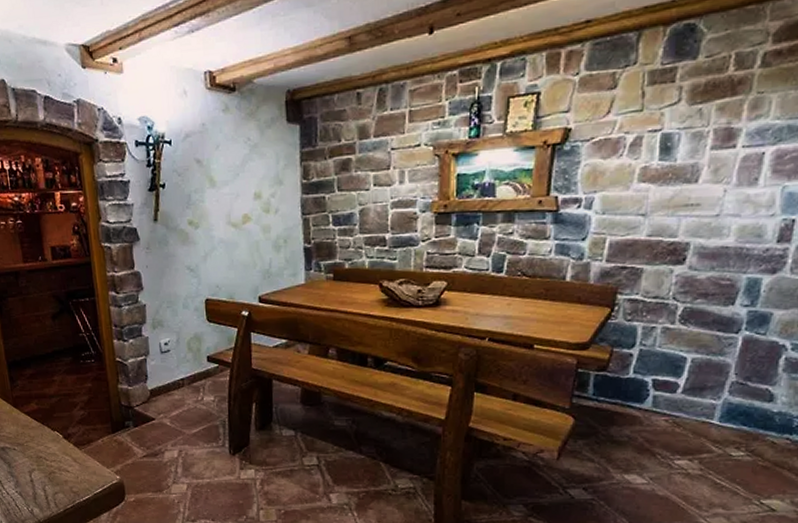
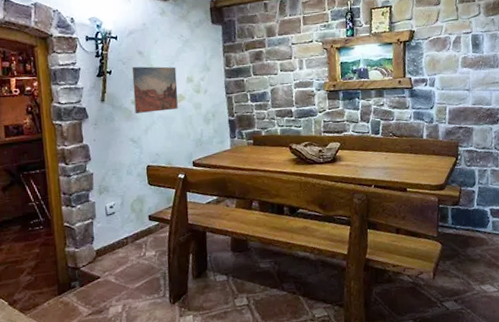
wall art: none [188,178,243,237] -> present [131,66,178,113]

